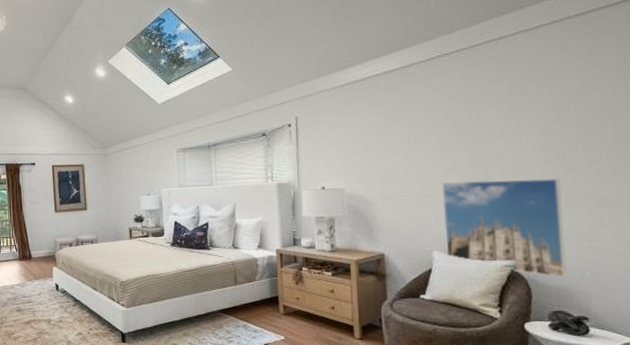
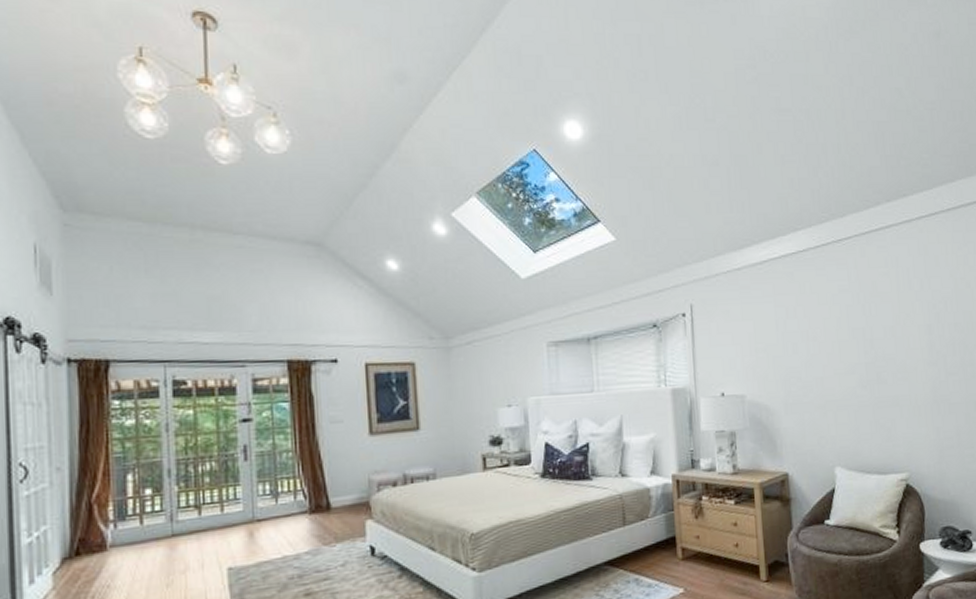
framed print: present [442,177,567,278] -> none [841,381,953,490]

